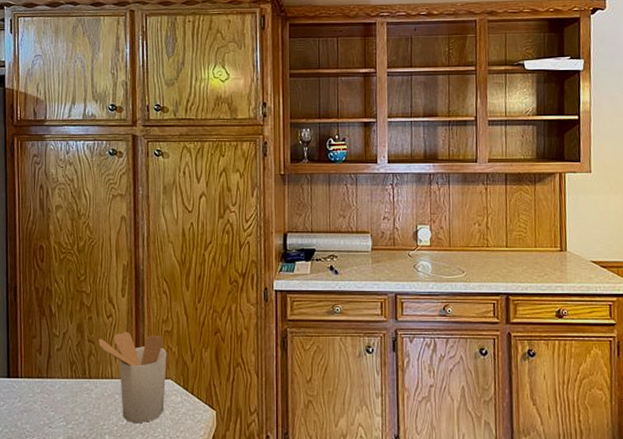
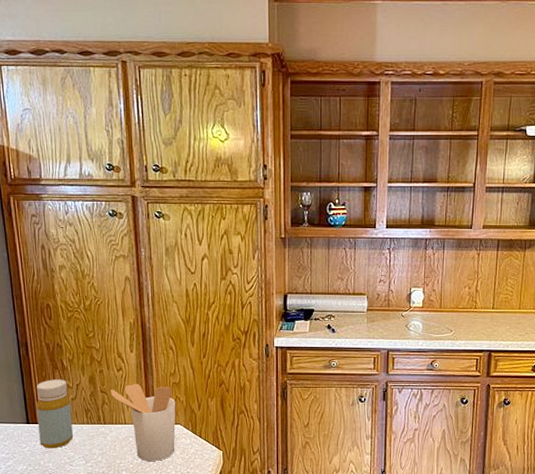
bottle: none [18,327,56,407] -> present [36,379,73,449]

